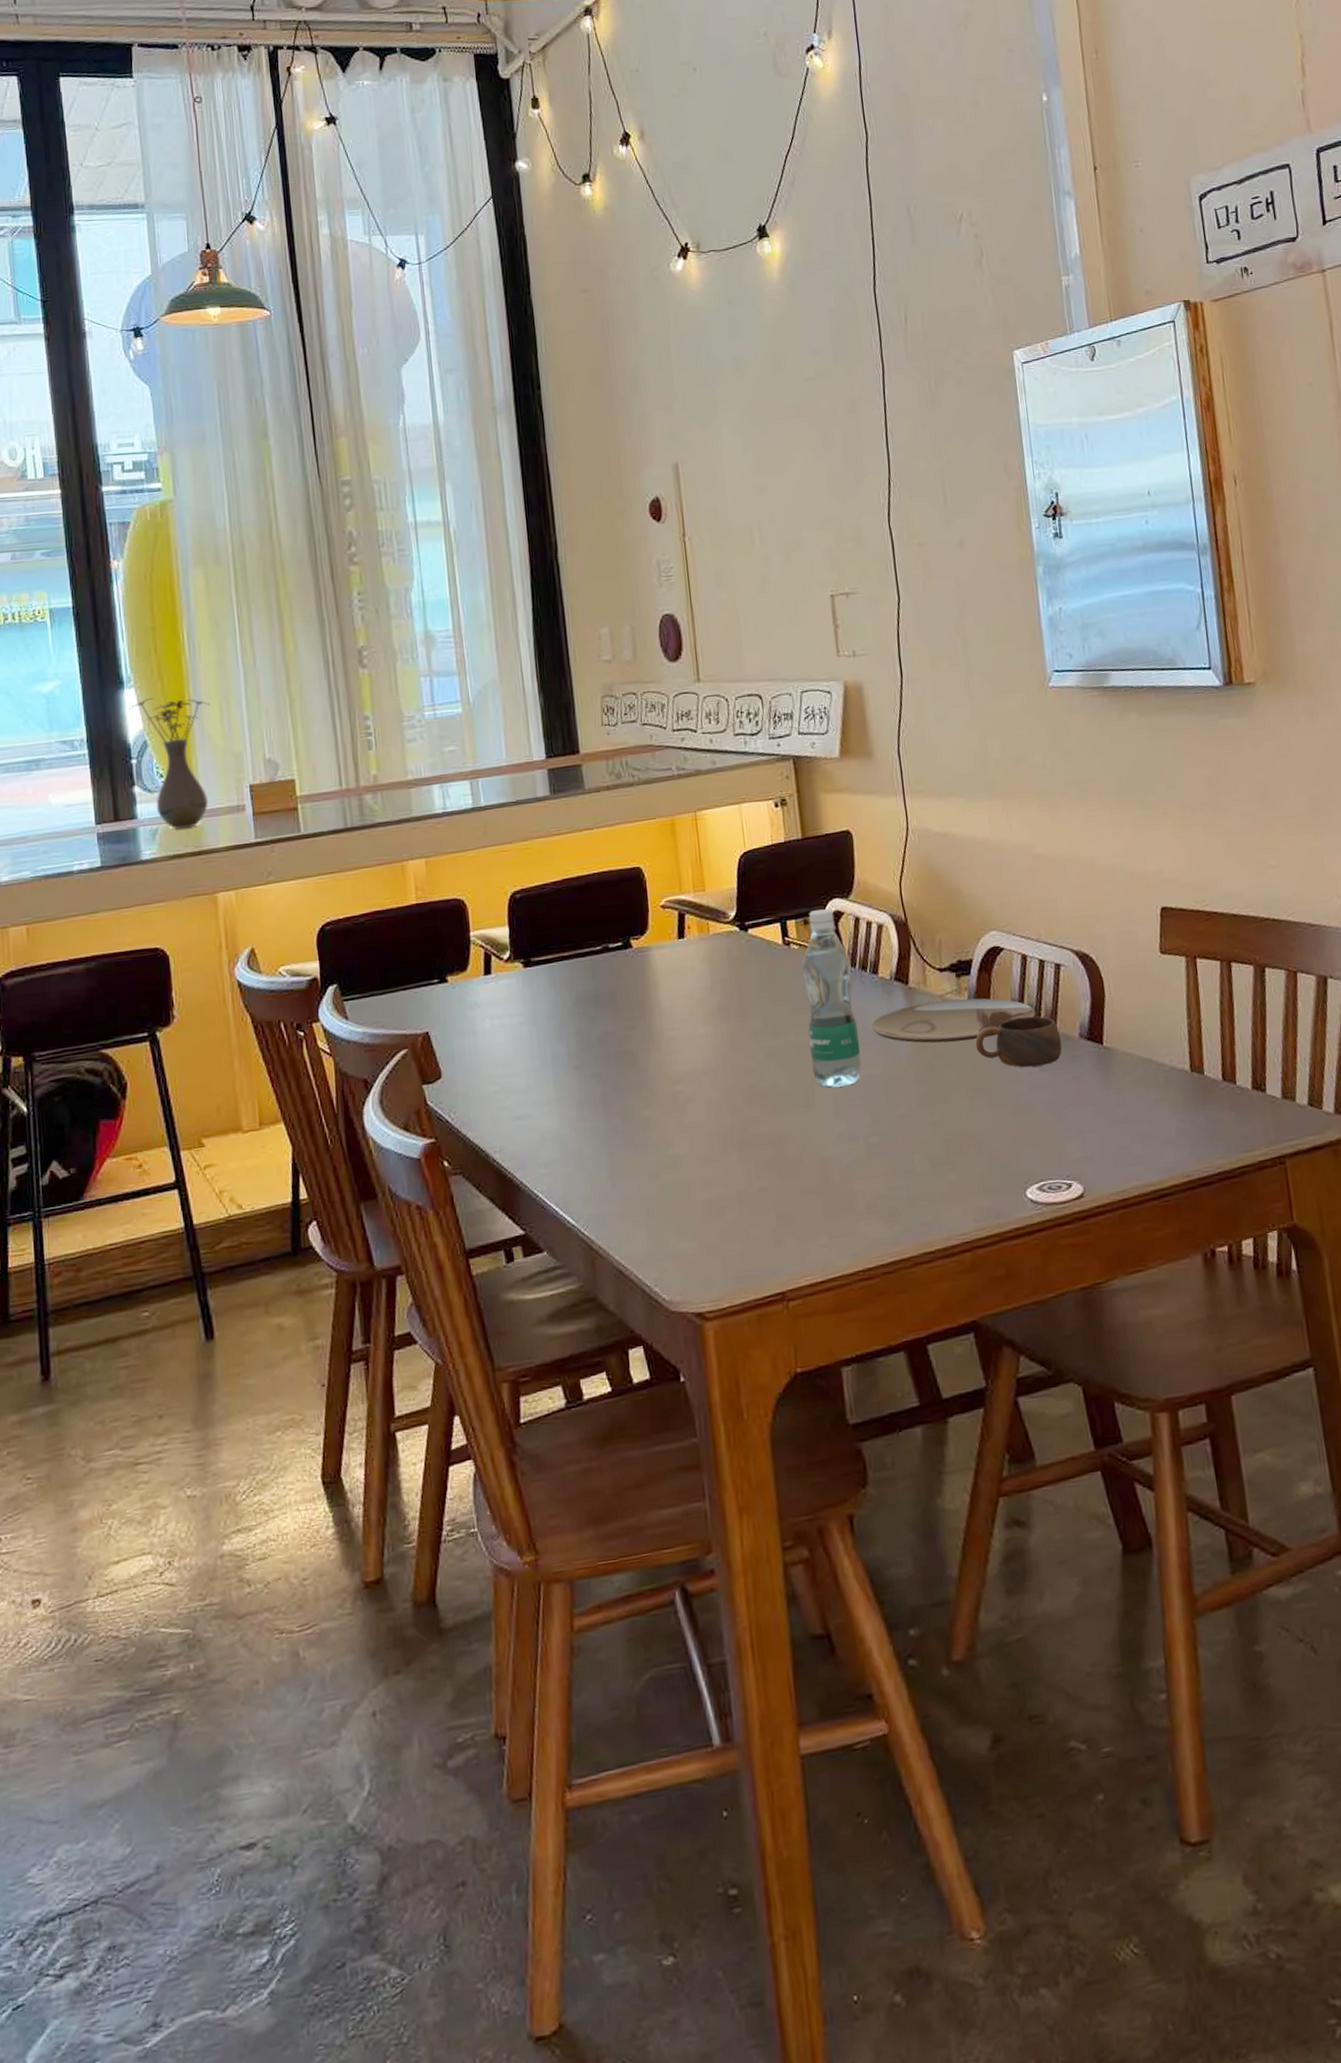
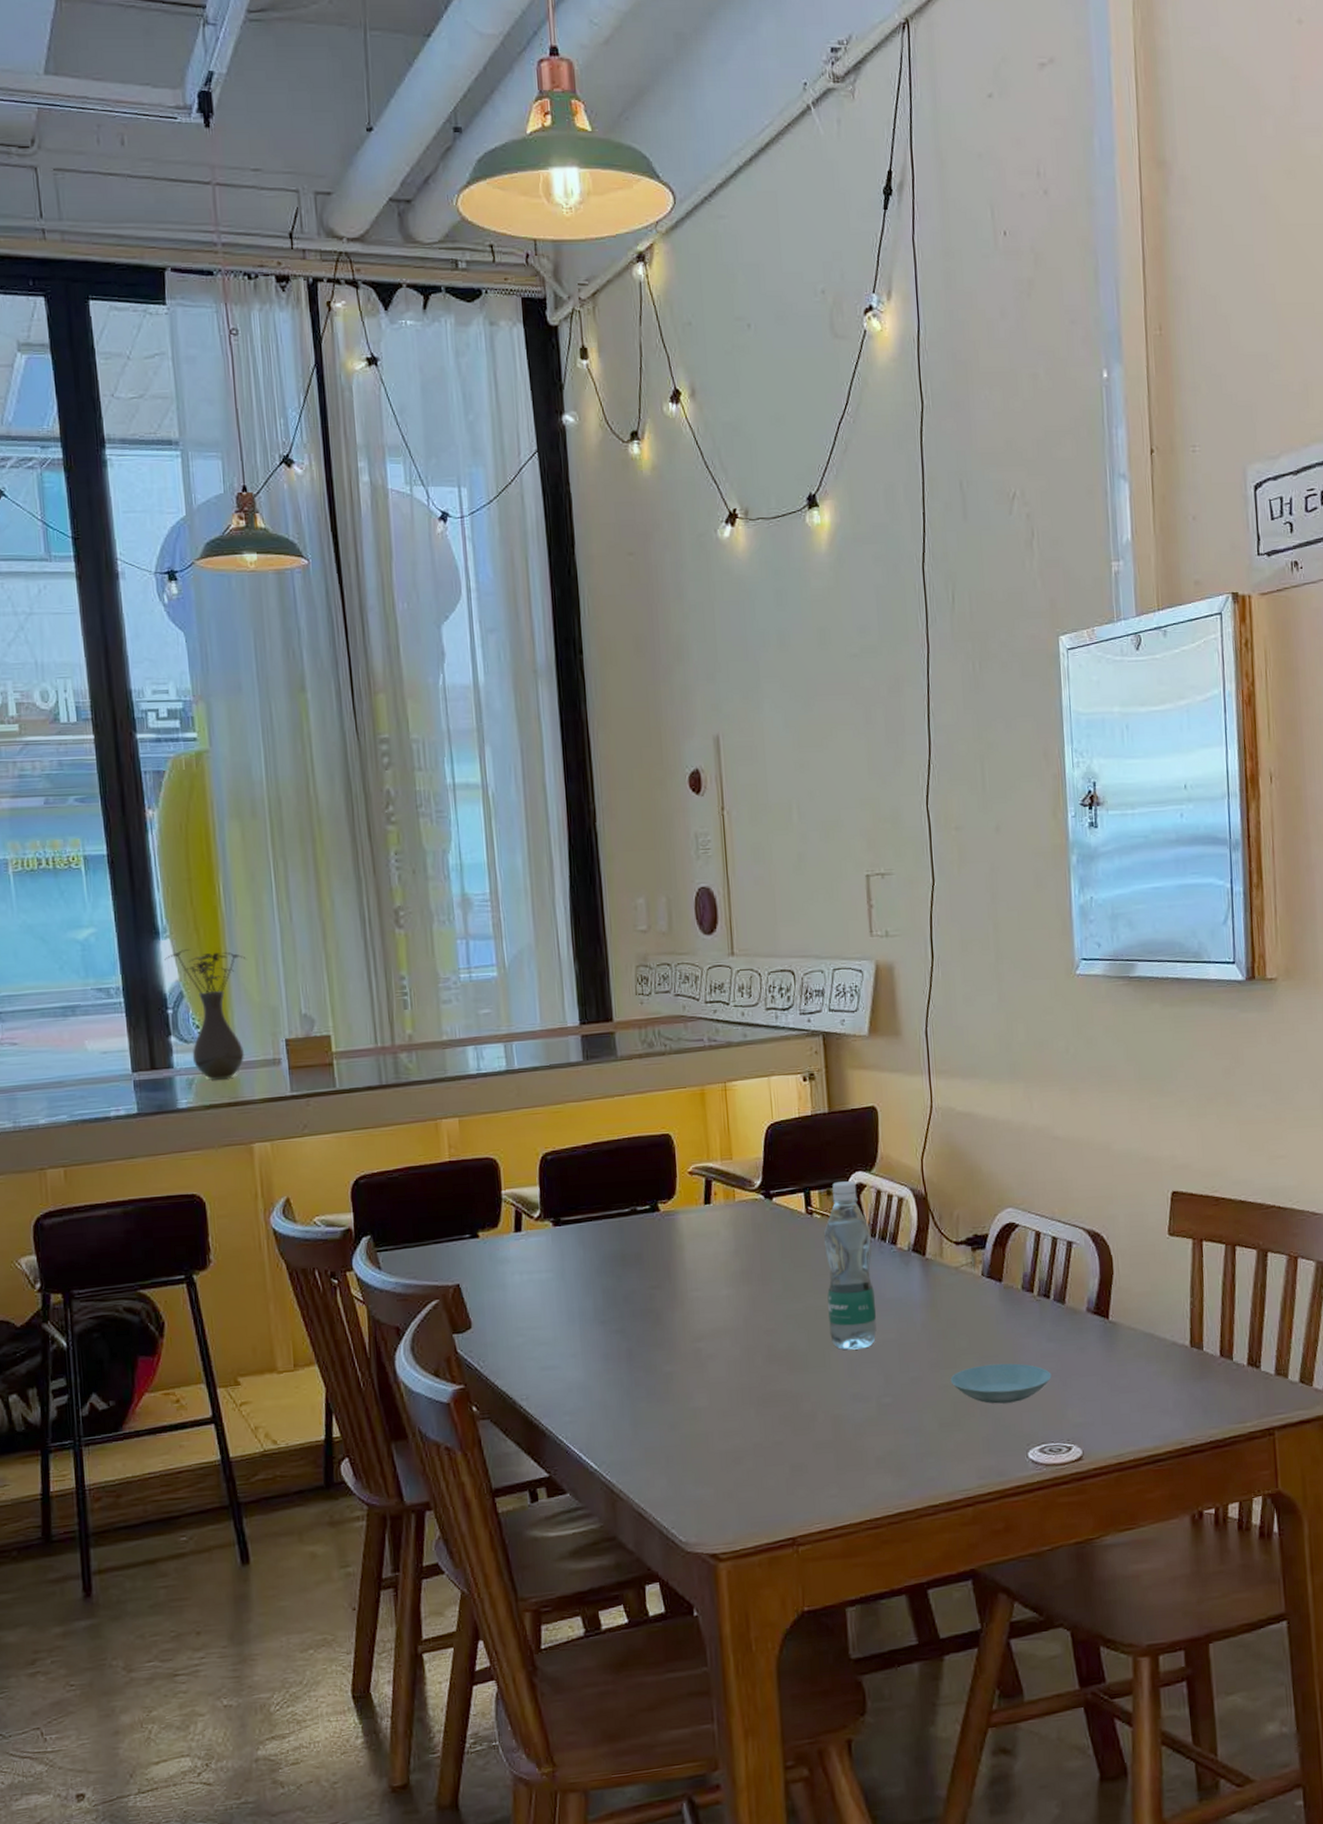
plate: present [871,998,1036,1043] -> none [888,1271,1047,1312]
saucer: none [940,1095,1047,1140] -> present [950,1363,1052,1404]
cup: present [975,1016,1063,1068] -> none [987,1289,1070,1338]

